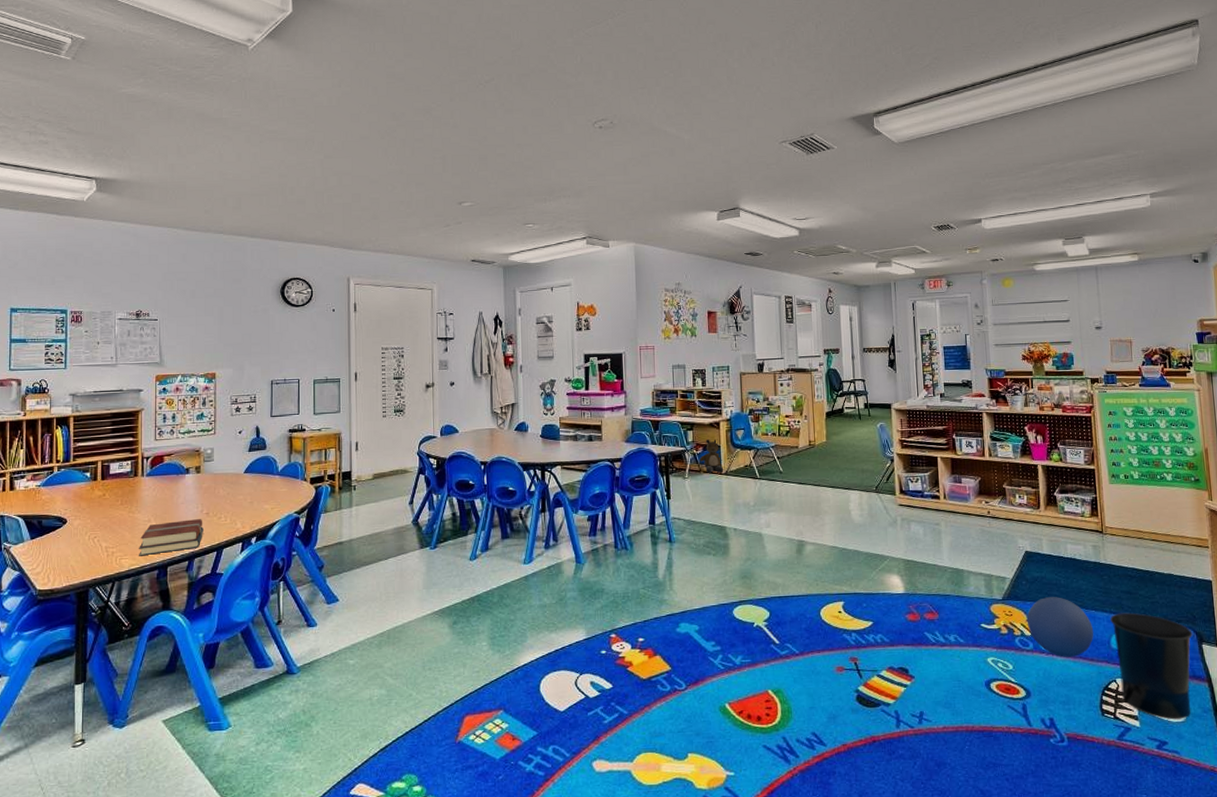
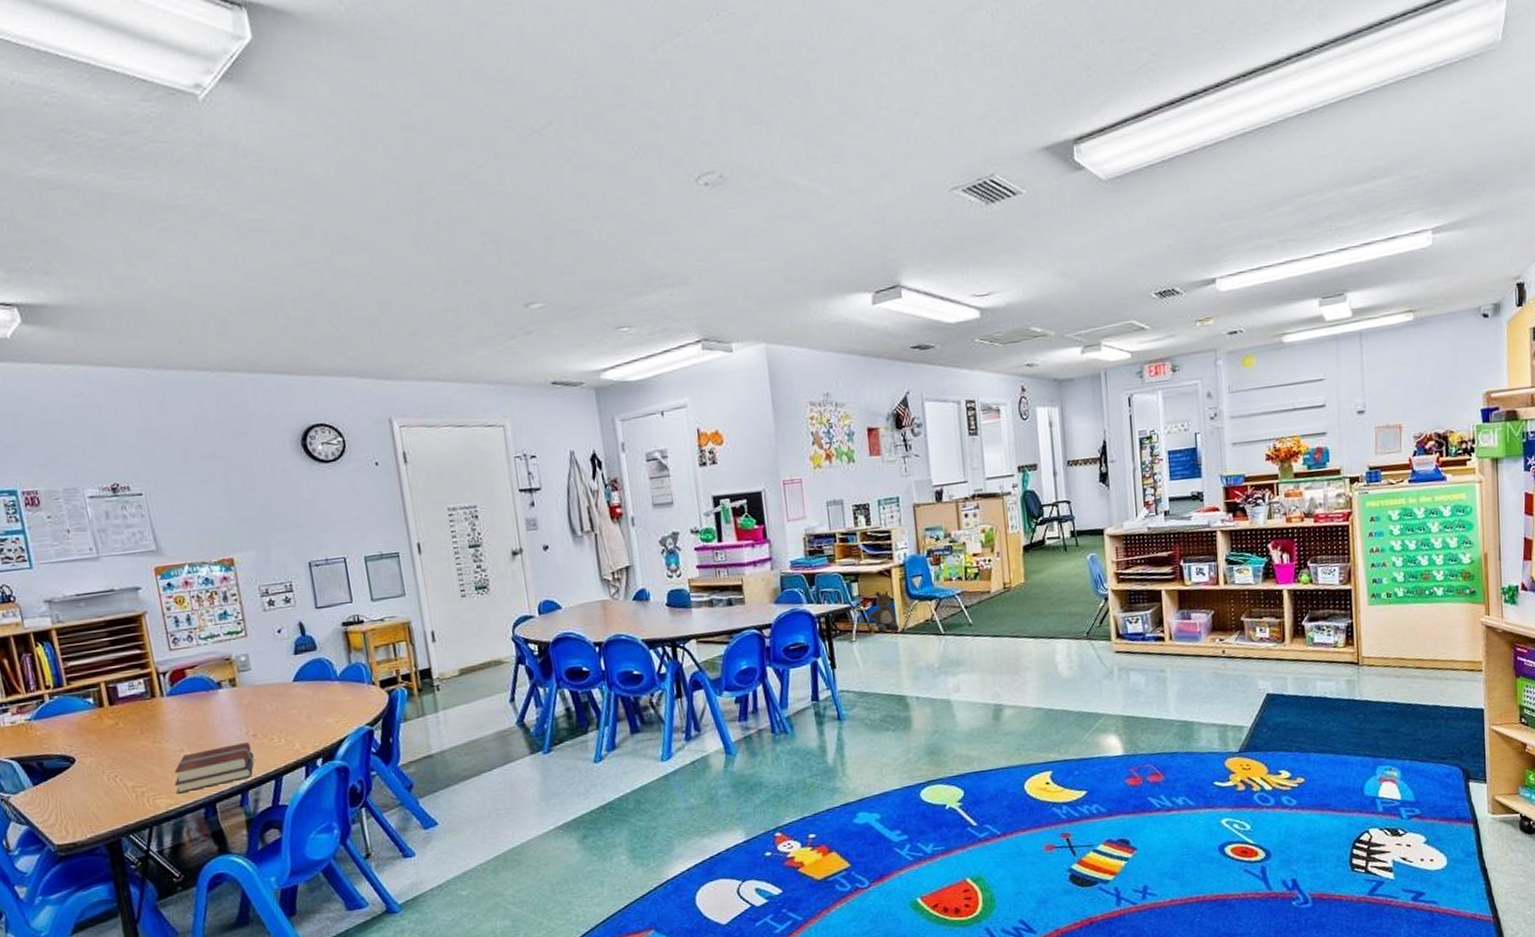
ball: present [1026,597,1094,657] -> none [1267,743,1345,811]
waste bin: present [1110,612,1193,719] -> none [1364,753,1459,867]

